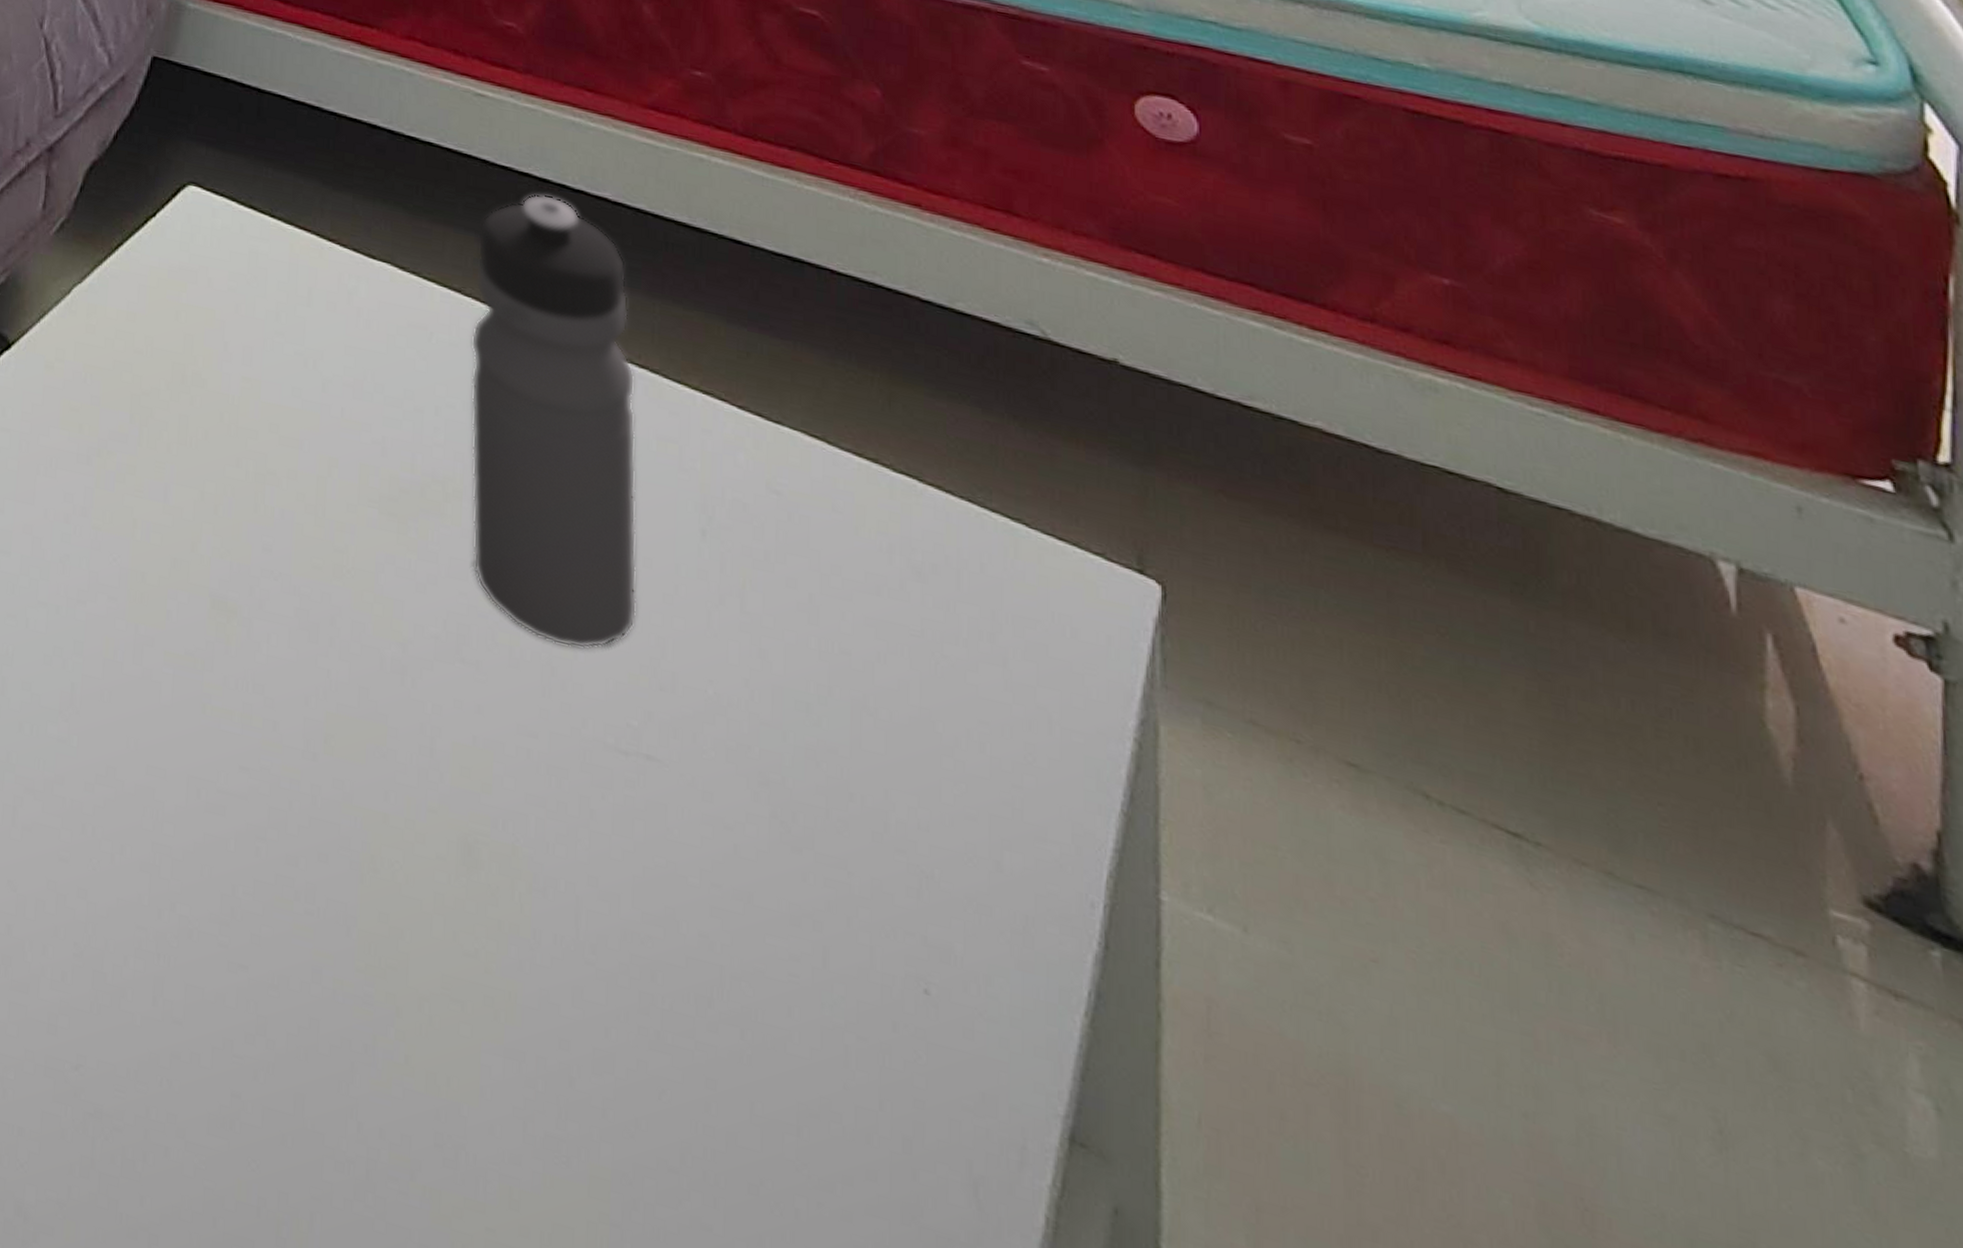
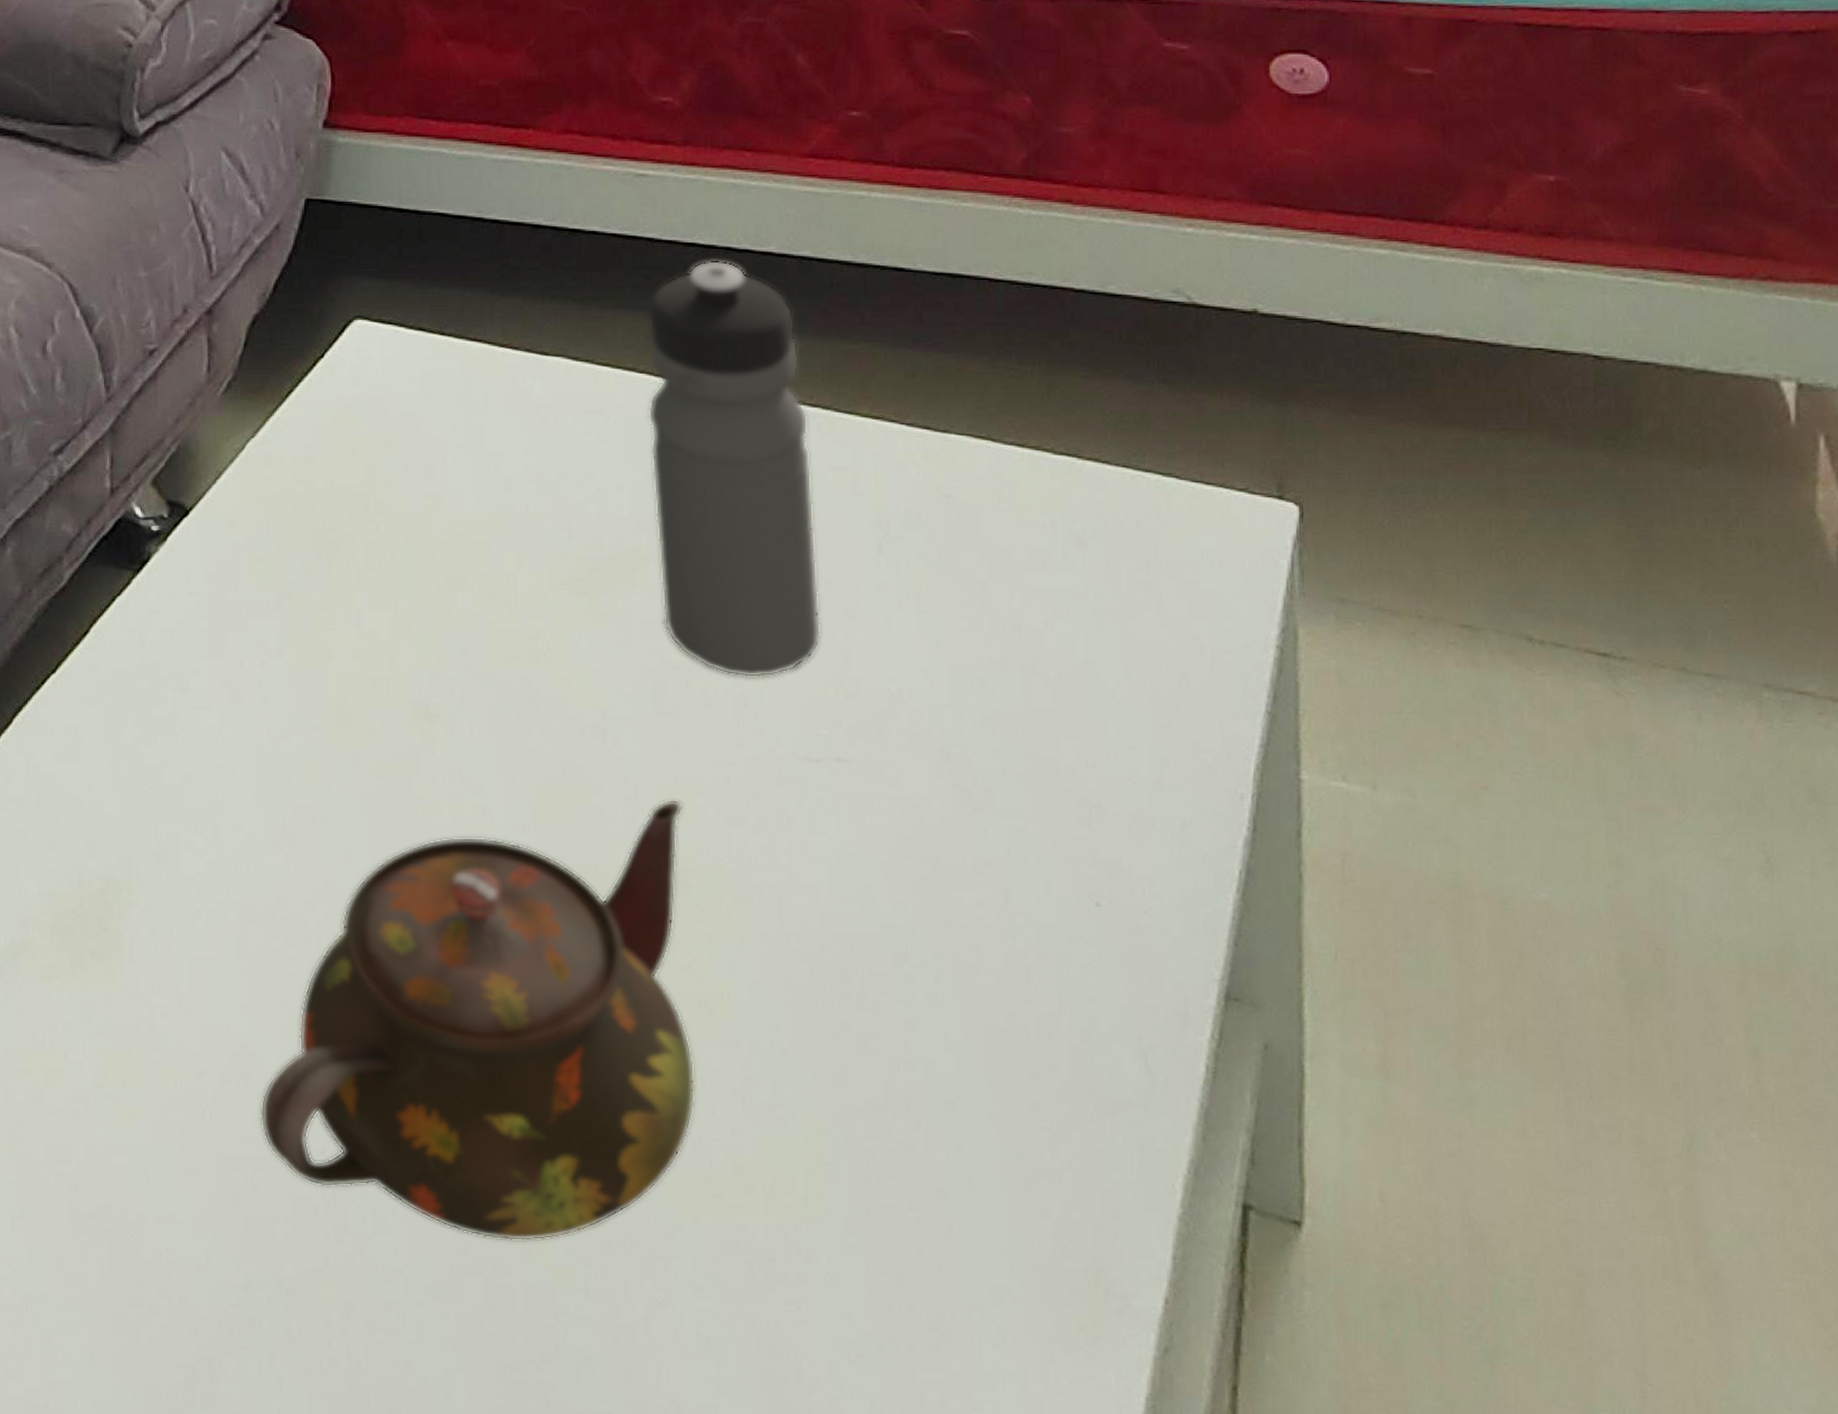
teapot: none [16,746,481,1235] -> present [260,798,696,1242]

